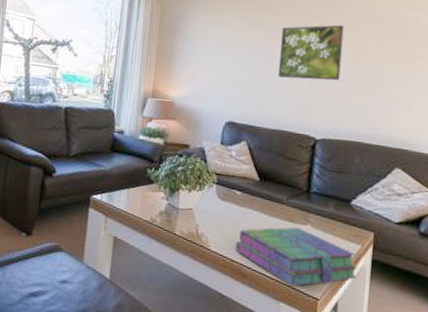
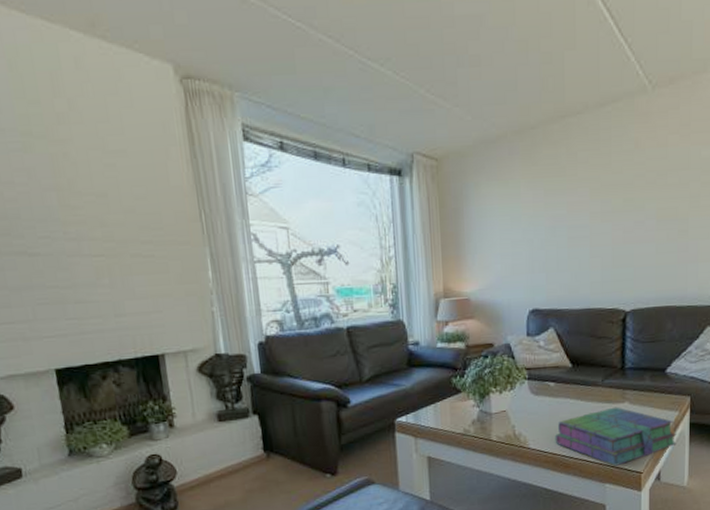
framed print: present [278,25,344,81] -> none [578,177,645,249]

